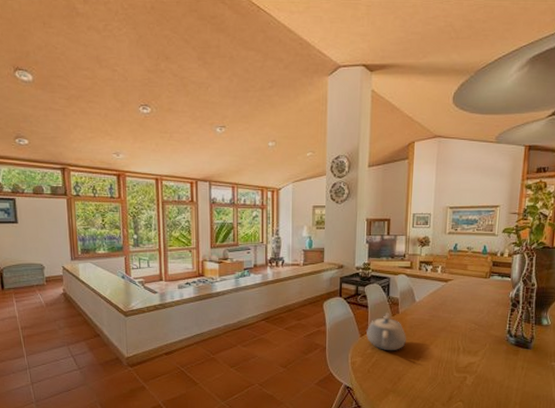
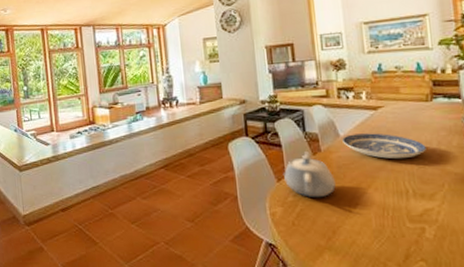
plate: none [417,301,479,323] -> present [342,133,426,160]

